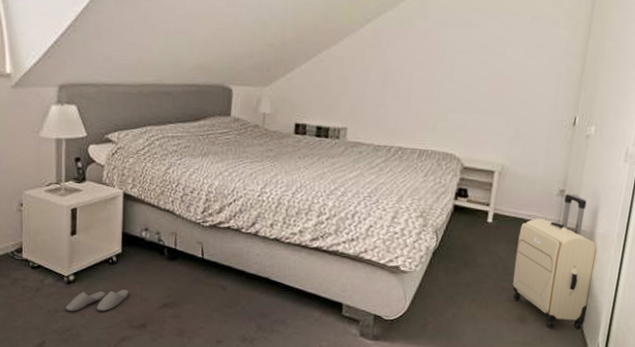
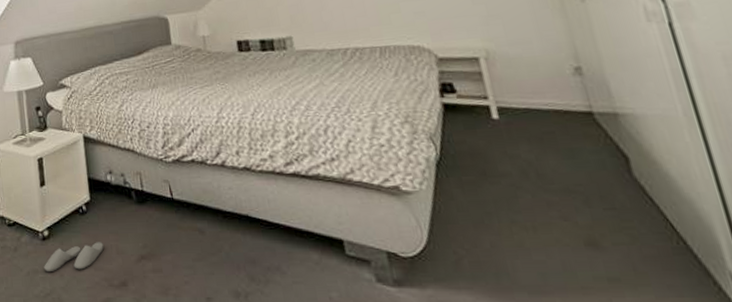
suitcase: present [512,193,596,330] -> none [540,69,694,254]

